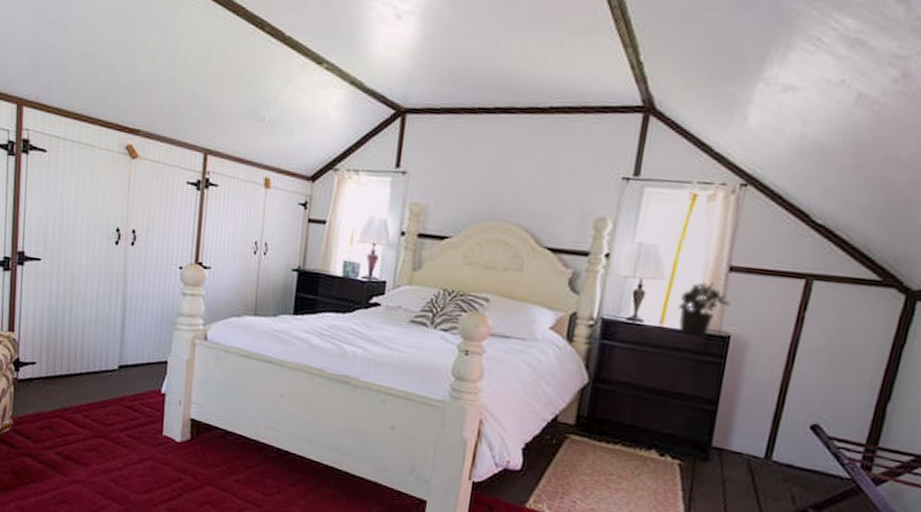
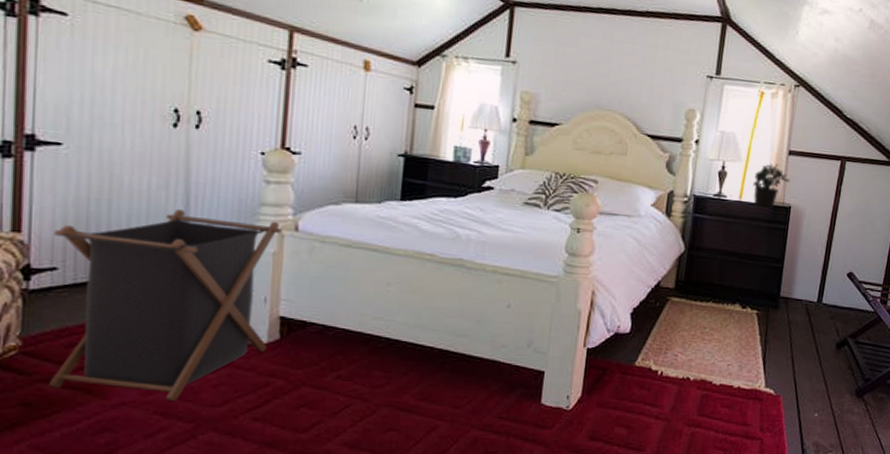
laundry basket: none [28,317,194,485] -> present [48,209,282,401]

